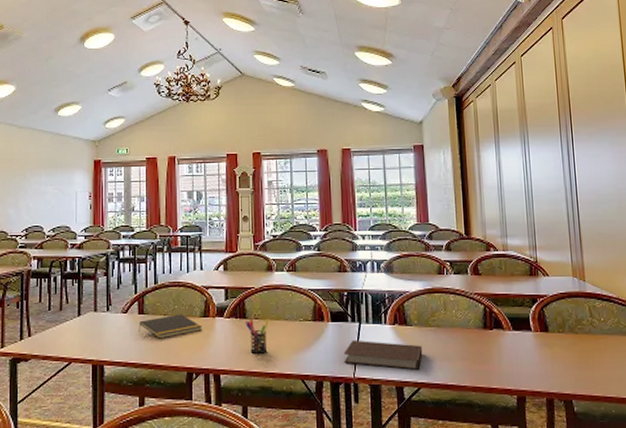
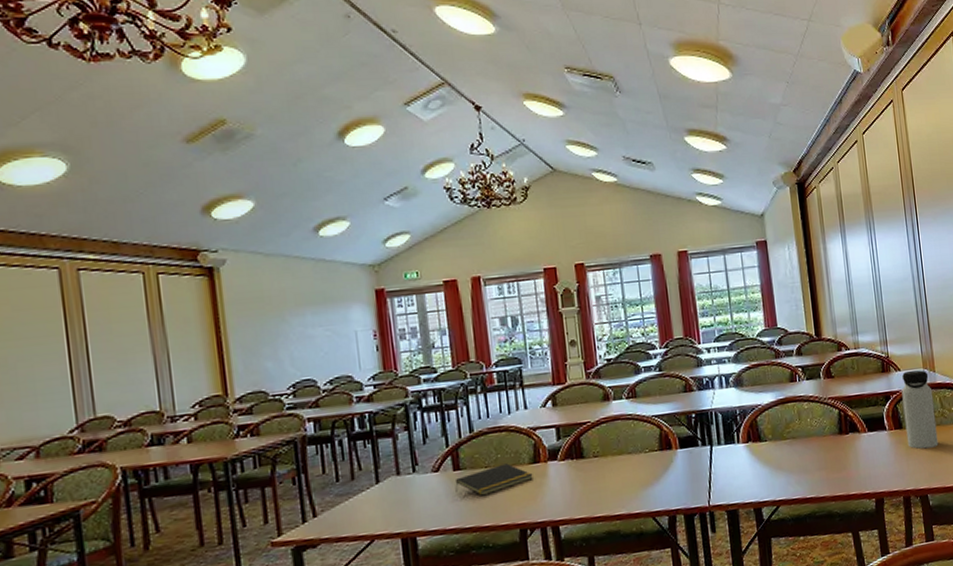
pen holder: present [246,318,268,354] -> none [584,457,612,497]
notebook: present [343,339,423,370] -> none [696,461,780,492]
water bottle: none [549,277,586,355] -> present [901,370,939,449]

